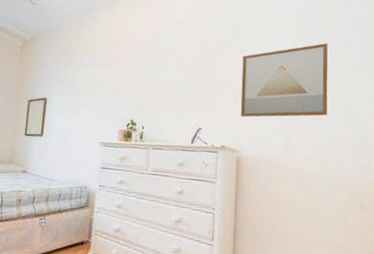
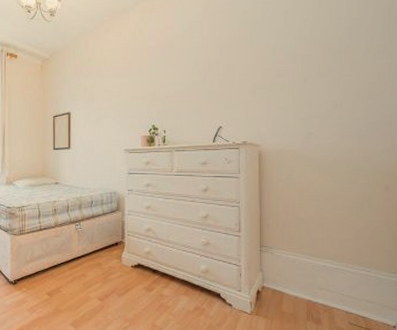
wall art: present [240,43,328,118] -> none [259,28,348,112]

